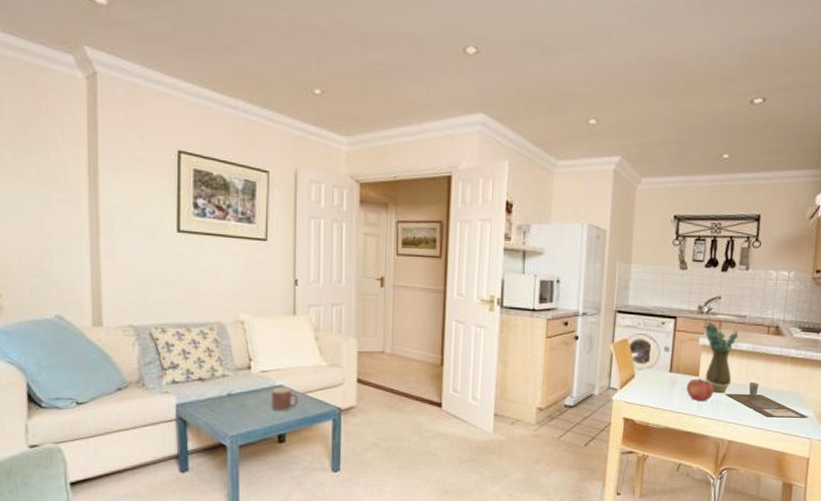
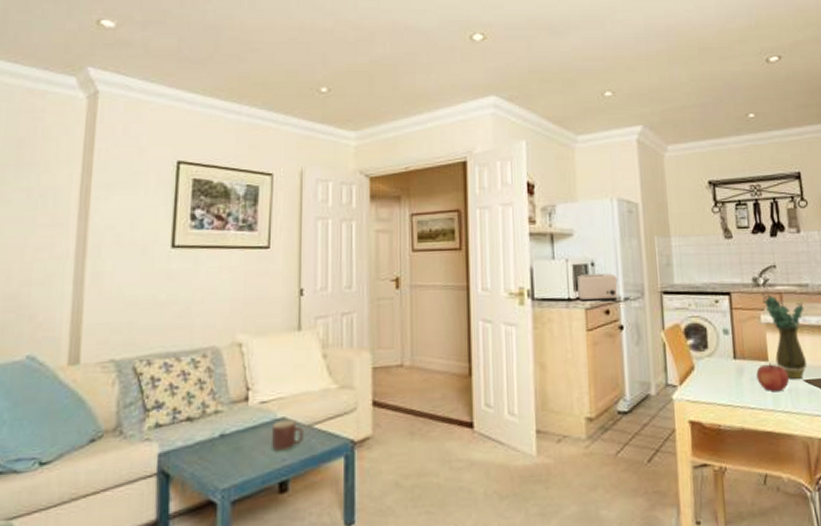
toaster: none [539,289,579,315] -> present [574,273,618,302]

